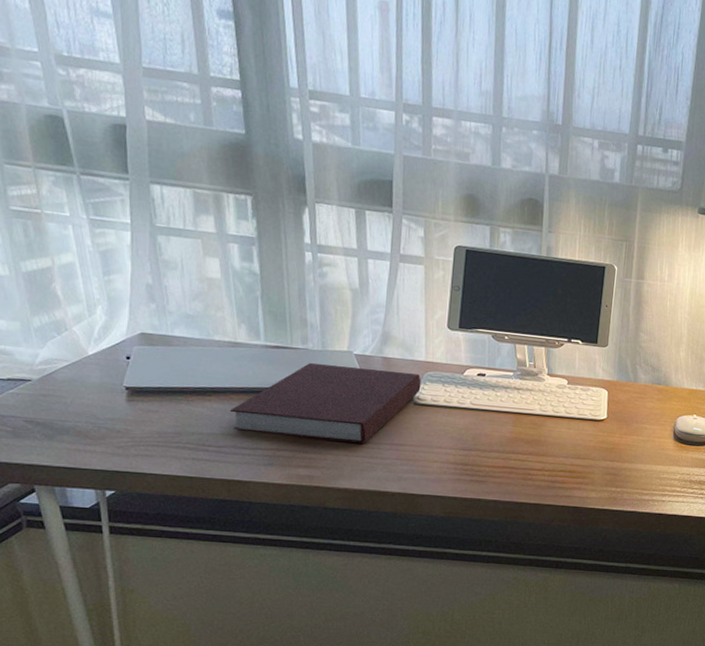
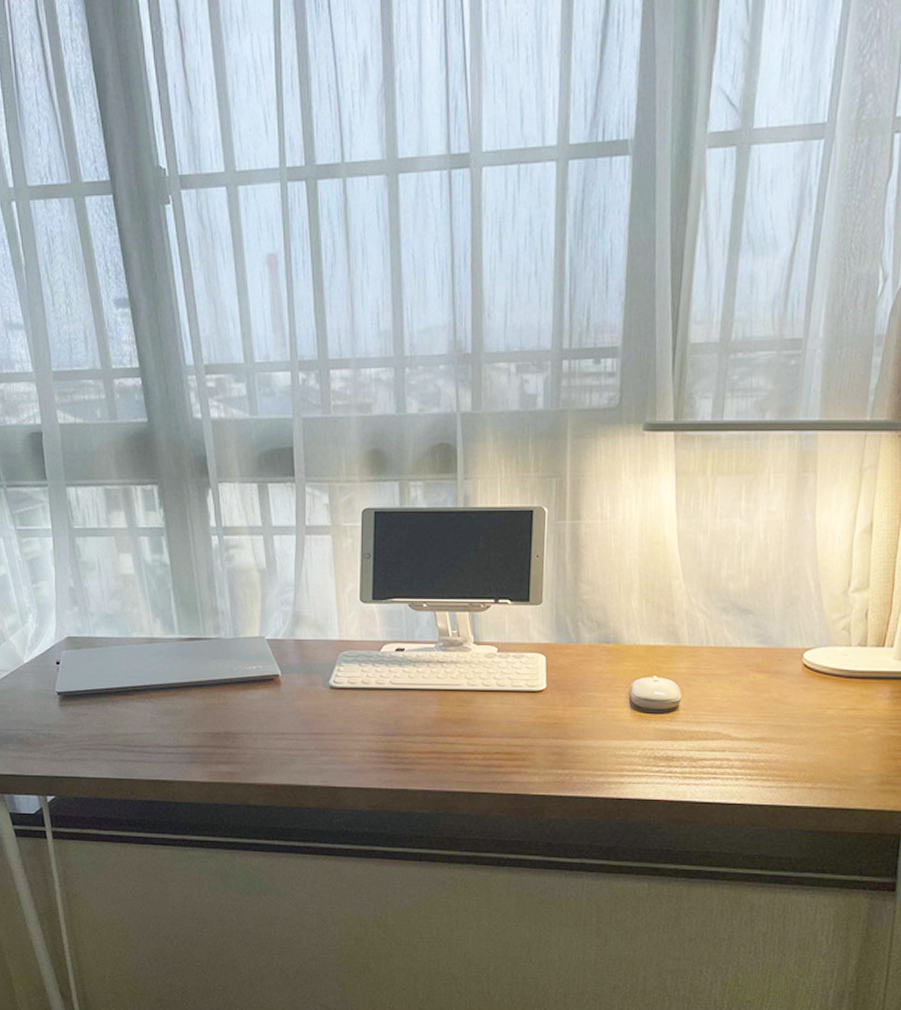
notebook: present [230,363,422,444] -> none [152,653,337,736]

